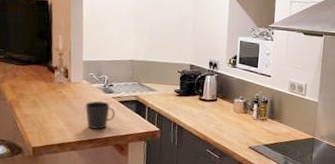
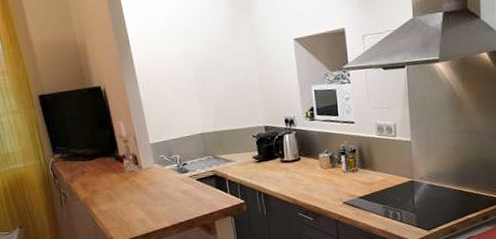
cup: present [85,101,115,129] -> none [162,182,195,213]

